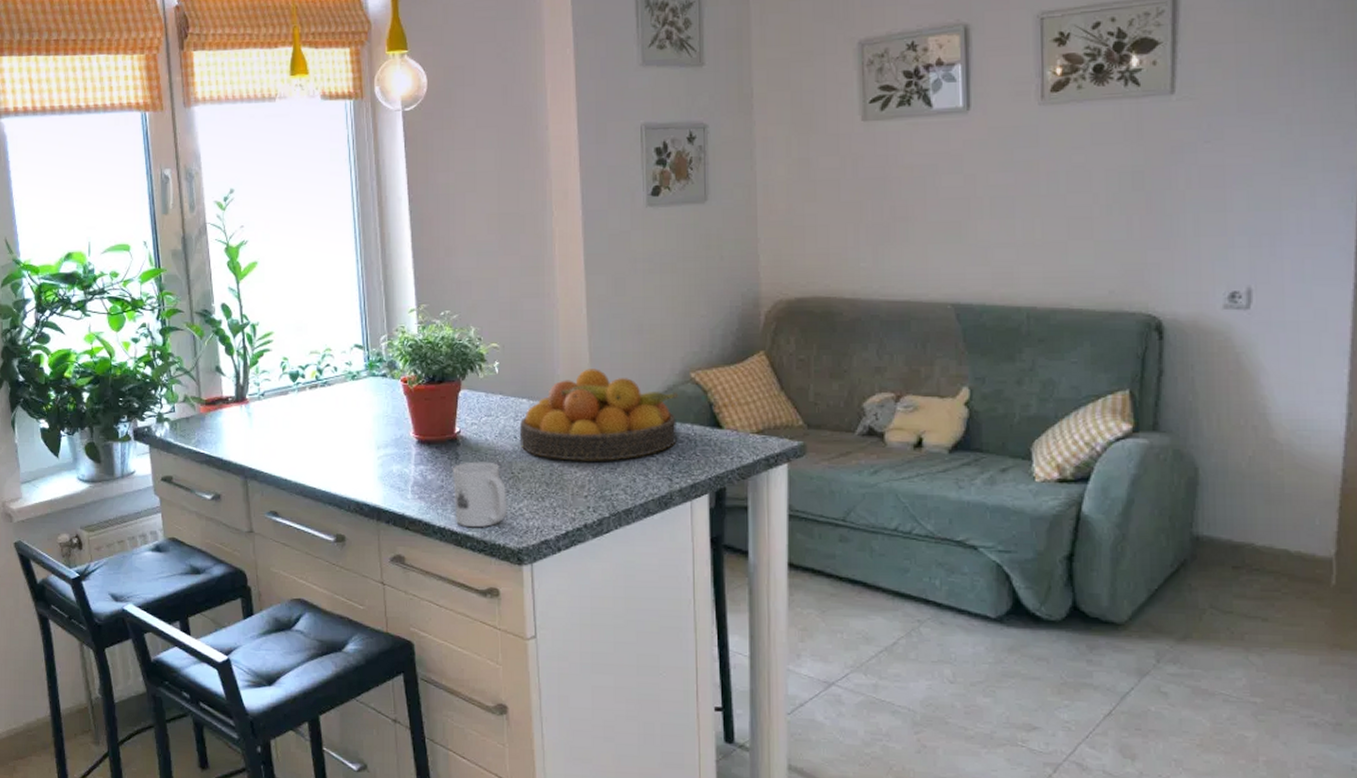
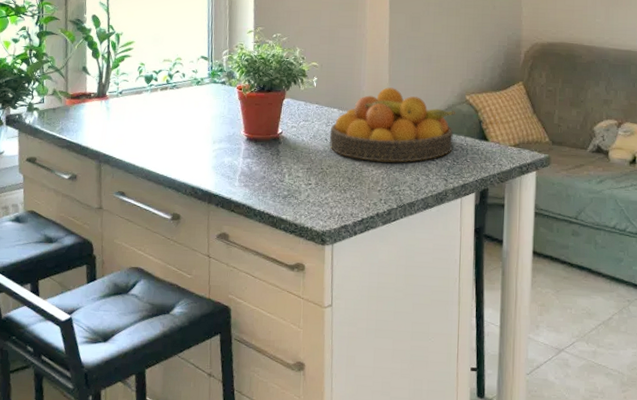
mug: present [452,461,507,528] -> none [272,157,317,213]

